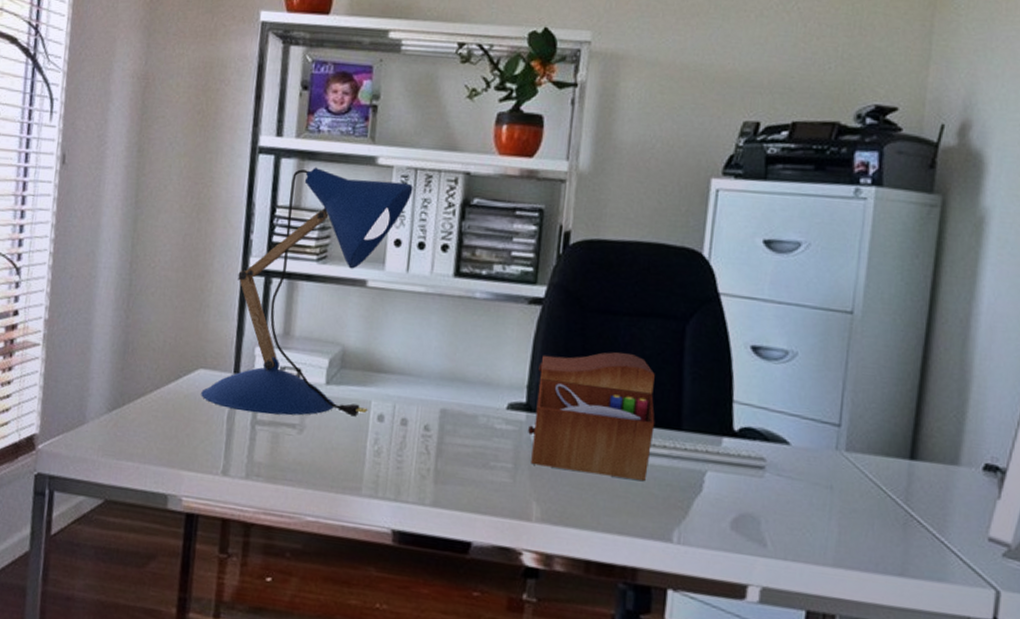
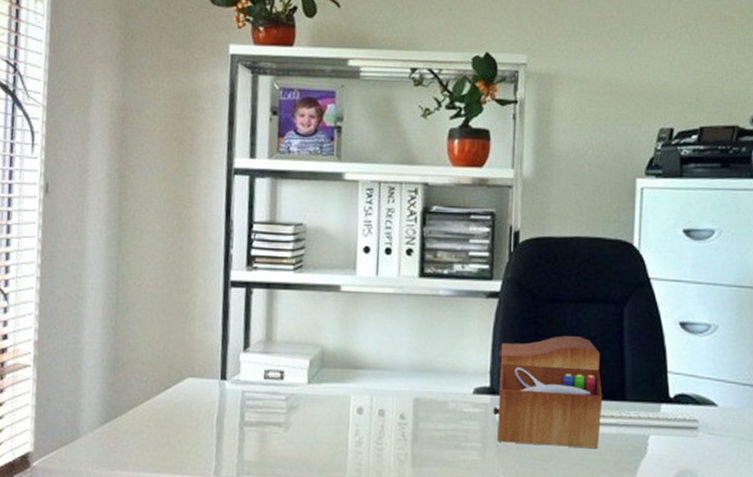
desk lamp: present [201,167,413,416] -> none [190,184,378,416]

